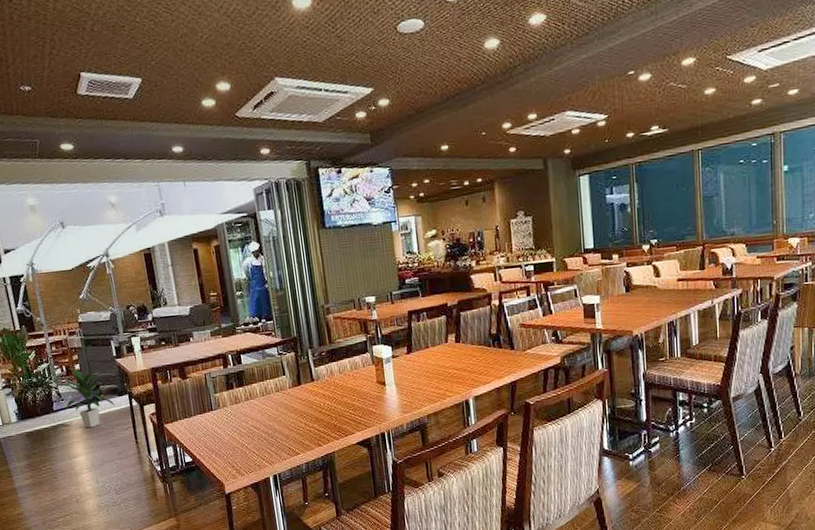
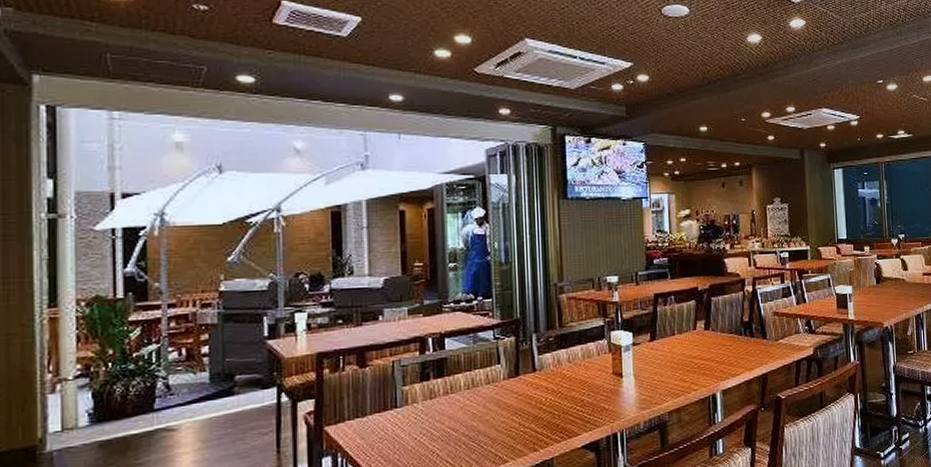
indoor plant: present [57,368,115,428] -> none [167,351,253,433]

